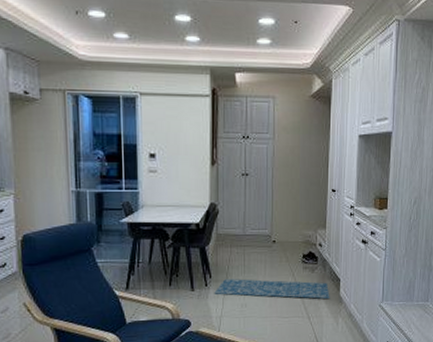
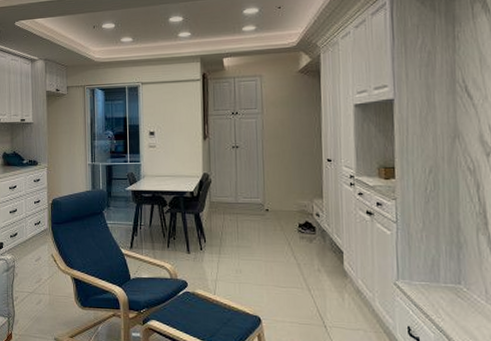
rug: present [214,279,330,300] -> none [209,244,332,272]

